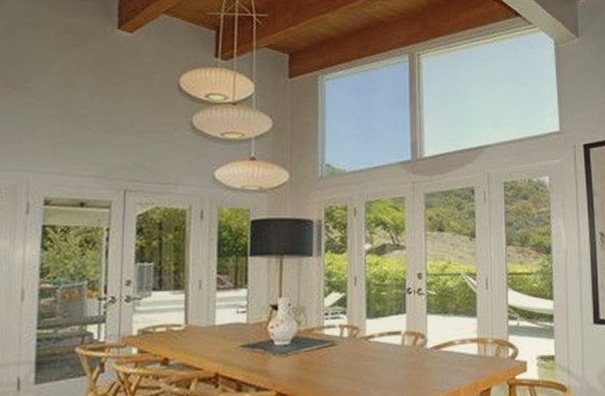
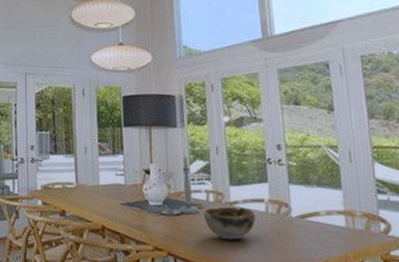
candlestick: none [287,288,331,356] -> present [160,156,199,215]
decorative bowl: none [336,341,390,377] -> present [203,207,256,240]

